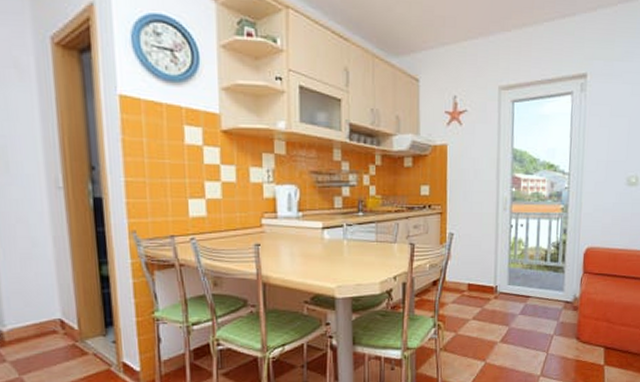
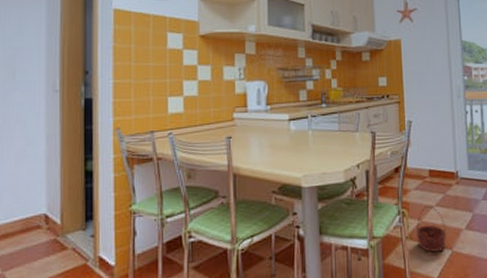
basket: none [451,319,481,364] -> present [416,206,447,253]

